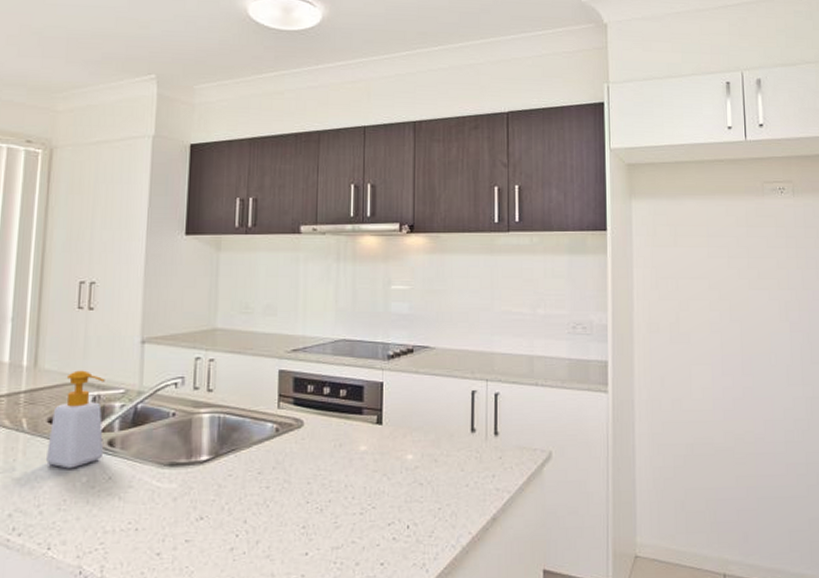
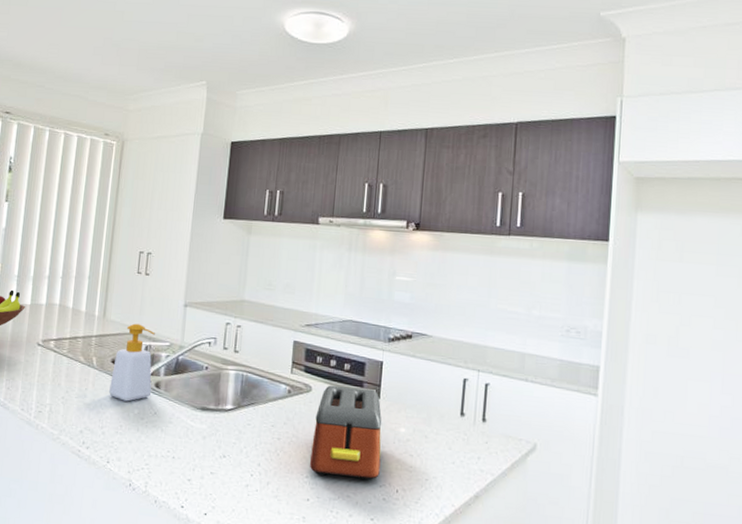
toaster: none [307,415,388,523] -> present [310,385,382,481]

